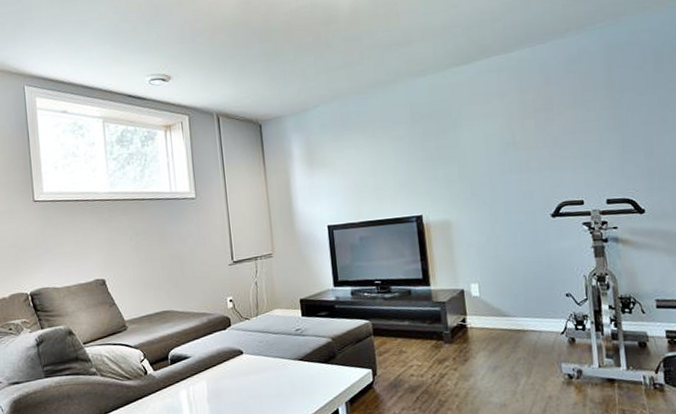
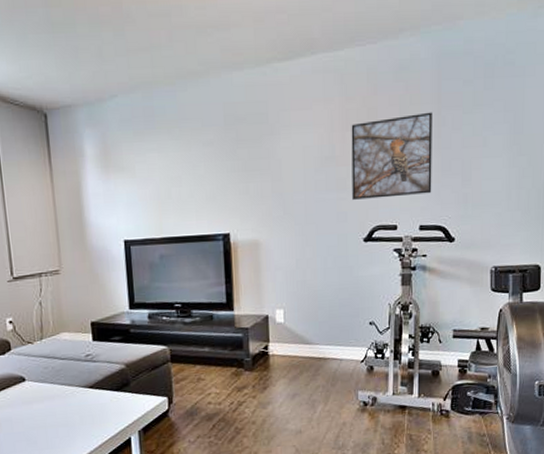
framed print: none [528,96,615,179] -> present [351,112,432,200]

